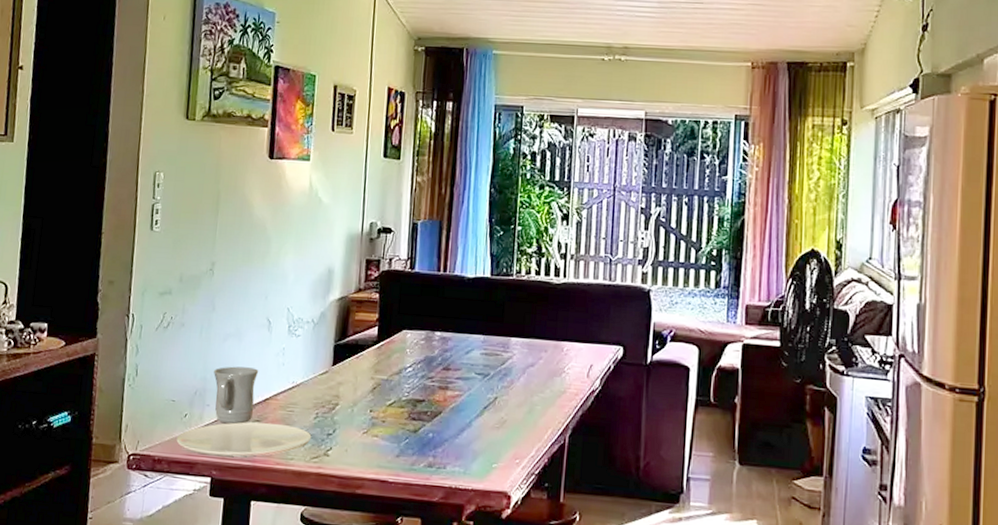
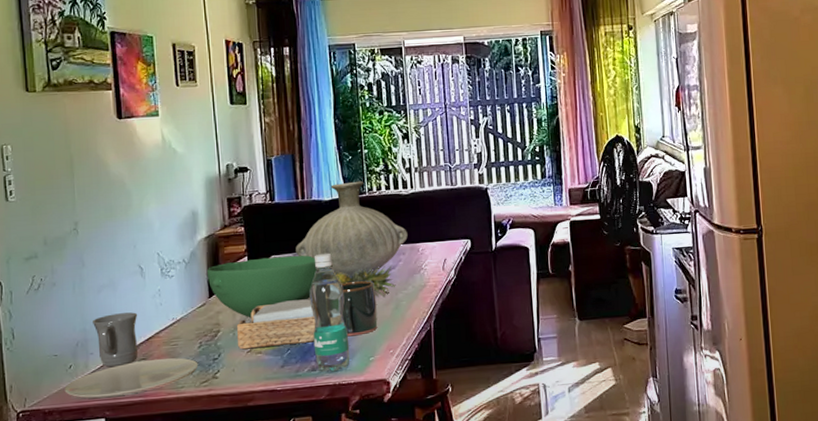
bowl: none [333,330,450,395] -> present [206,255,317,317]
napkin holder: none [354,382,440,435] -> present [236,299,316,350]
vase: none [429,260,553,369] -> present [296,181,408,277]
bottle: none [433,336,475,474] -> present [309,253,350,373]
fruit: none [467,359,531,398] -> present [334,266,395,298]
mug: none [469,373,509,437] -> present [341,281,378,337]

